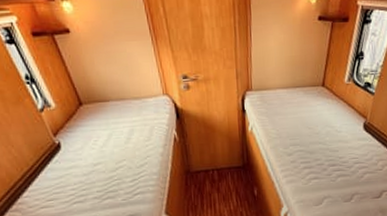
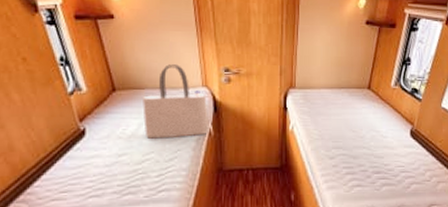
tote bag: none [109,75,174,148] -> present [143,64,210,139]

